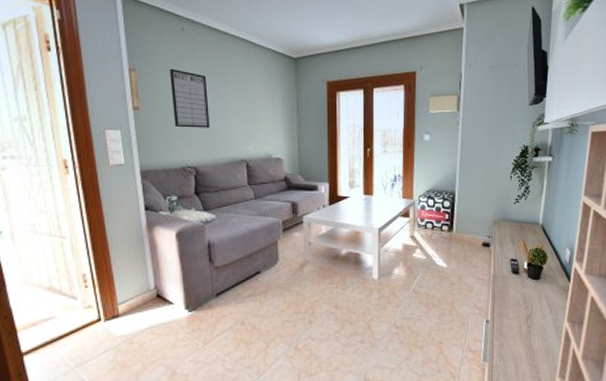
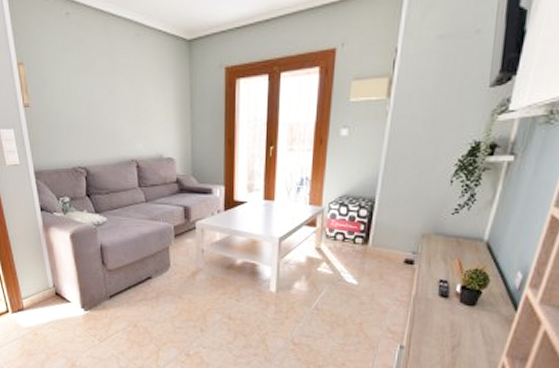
writing board: present [169,68,210,128] -> none [56,59,99,126]

